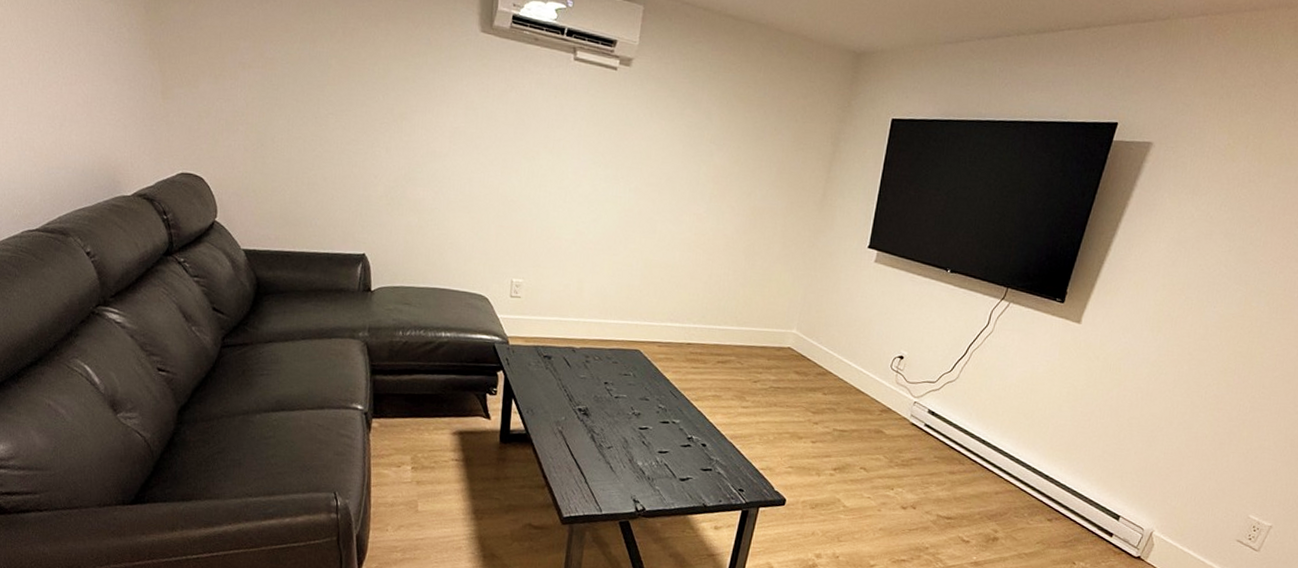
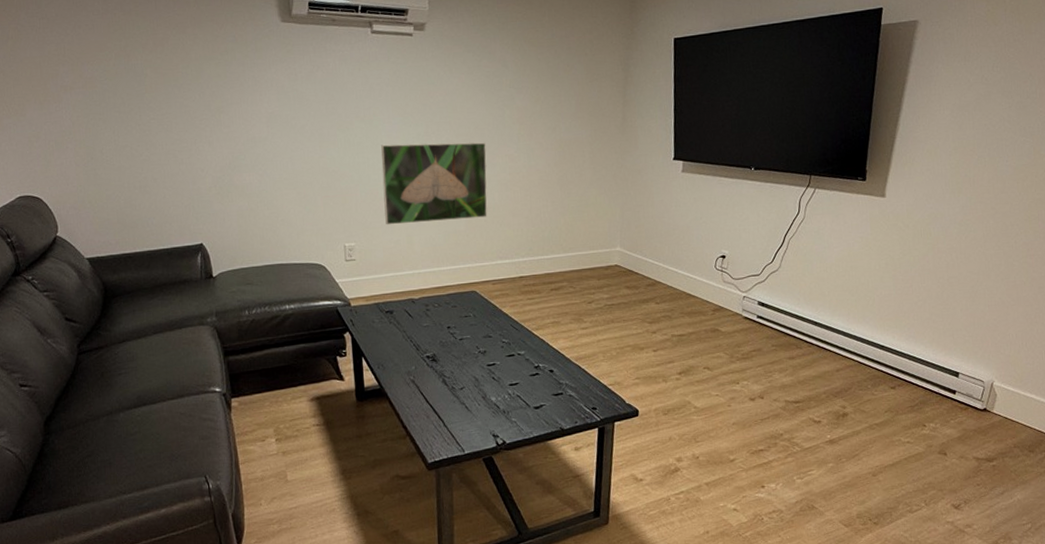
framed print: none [558,181,675,275] -> present [381,142,487,225]

